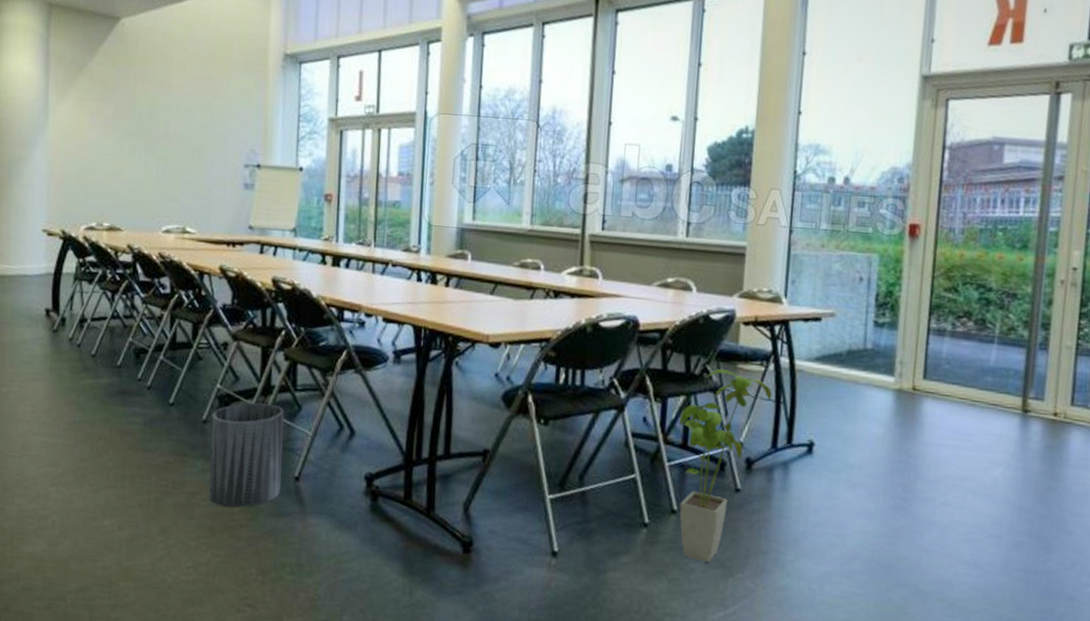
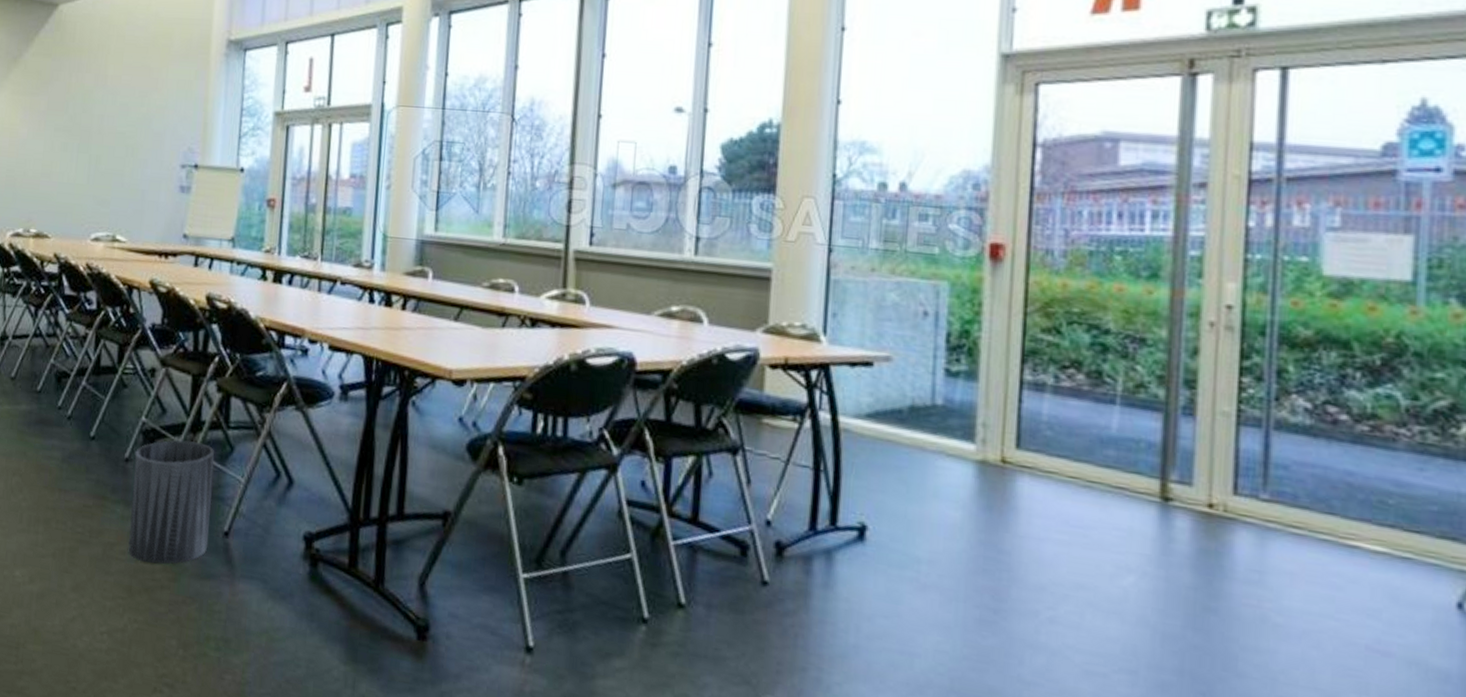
house plant: present [679,368,772,562] -> none [688,423,809,676]

